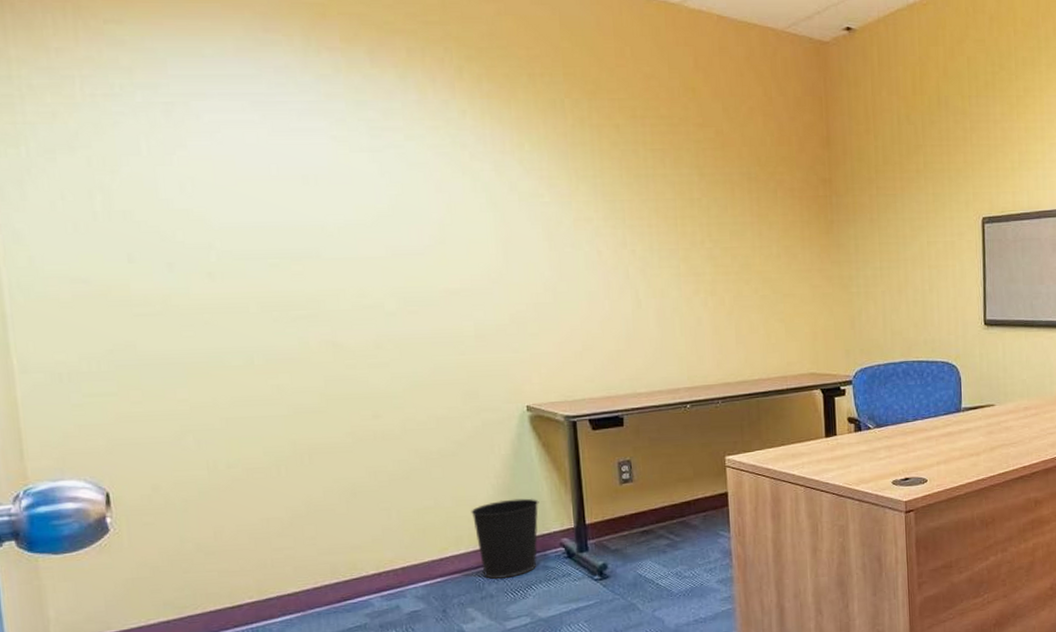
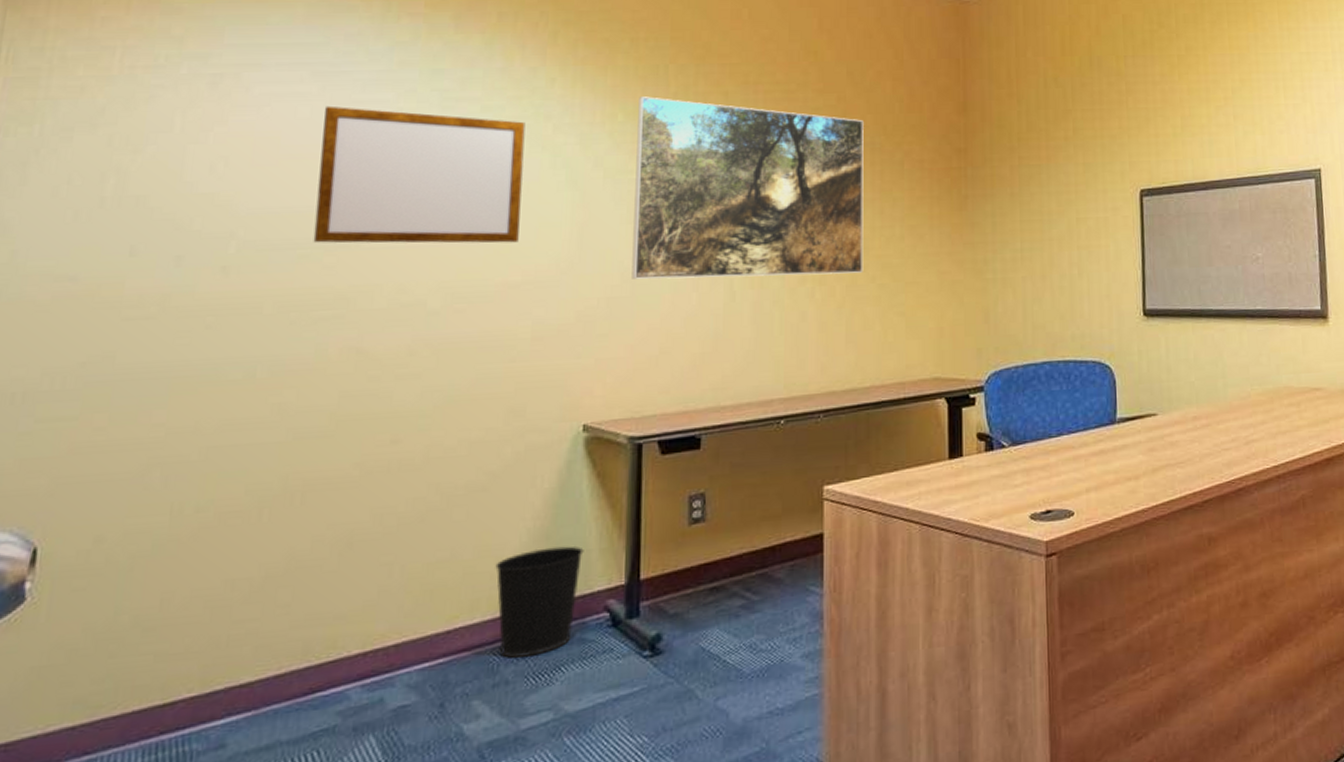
writing board: none [269,133,453,256] -> present [313,105,526,244]
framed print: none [541,128,747,289] -> present [632,96,864,279]

